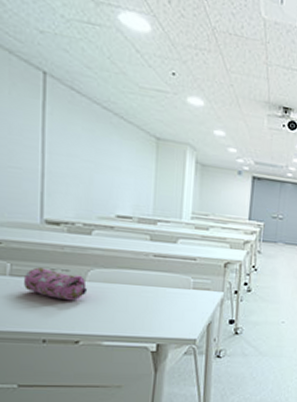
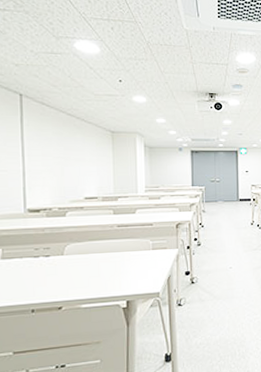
pencil case: present [24,267,87,301] -> none [14,249,65,274]

